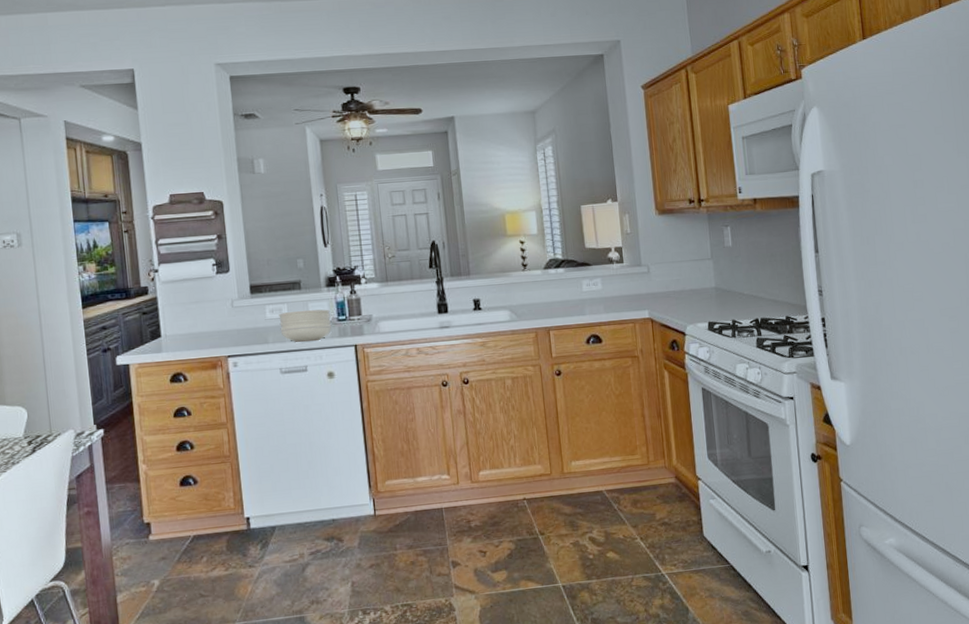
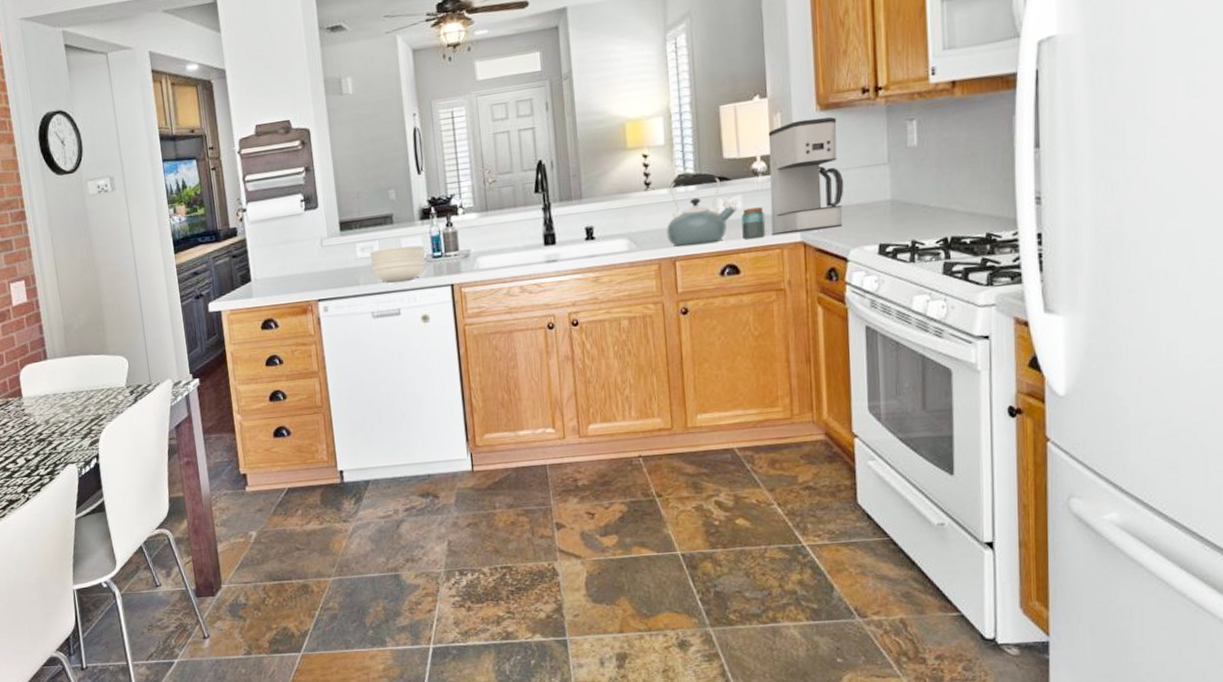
kettle: none [540,260,599,319] -> present [665,174,738,248]
peanut butter: none [601,289,622,316] -> present [741,207,766,241]
coffee maker: none [619,220,681,313] -> present [768,117,844,236]

